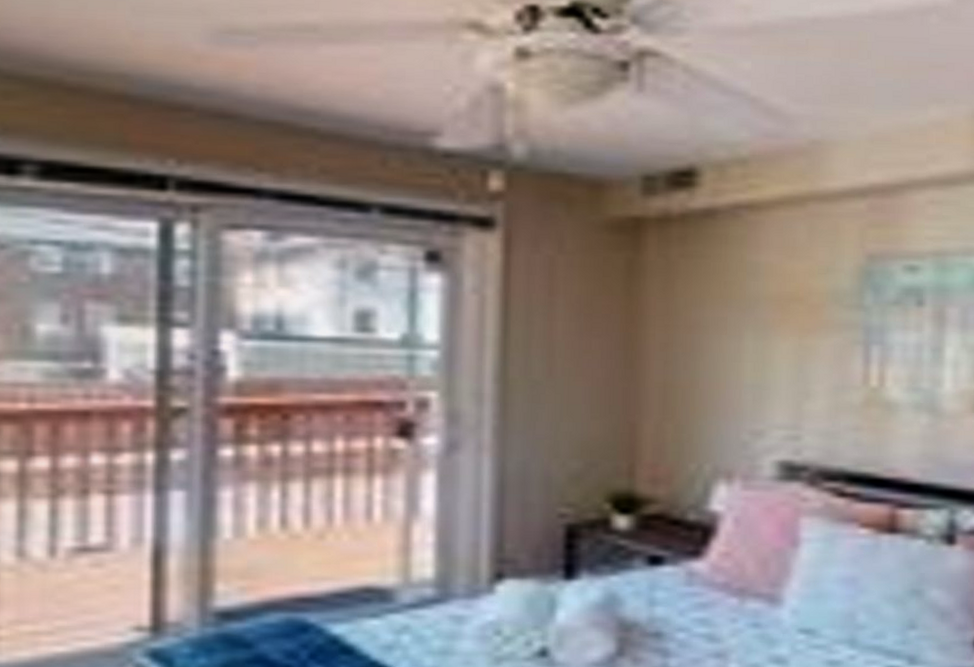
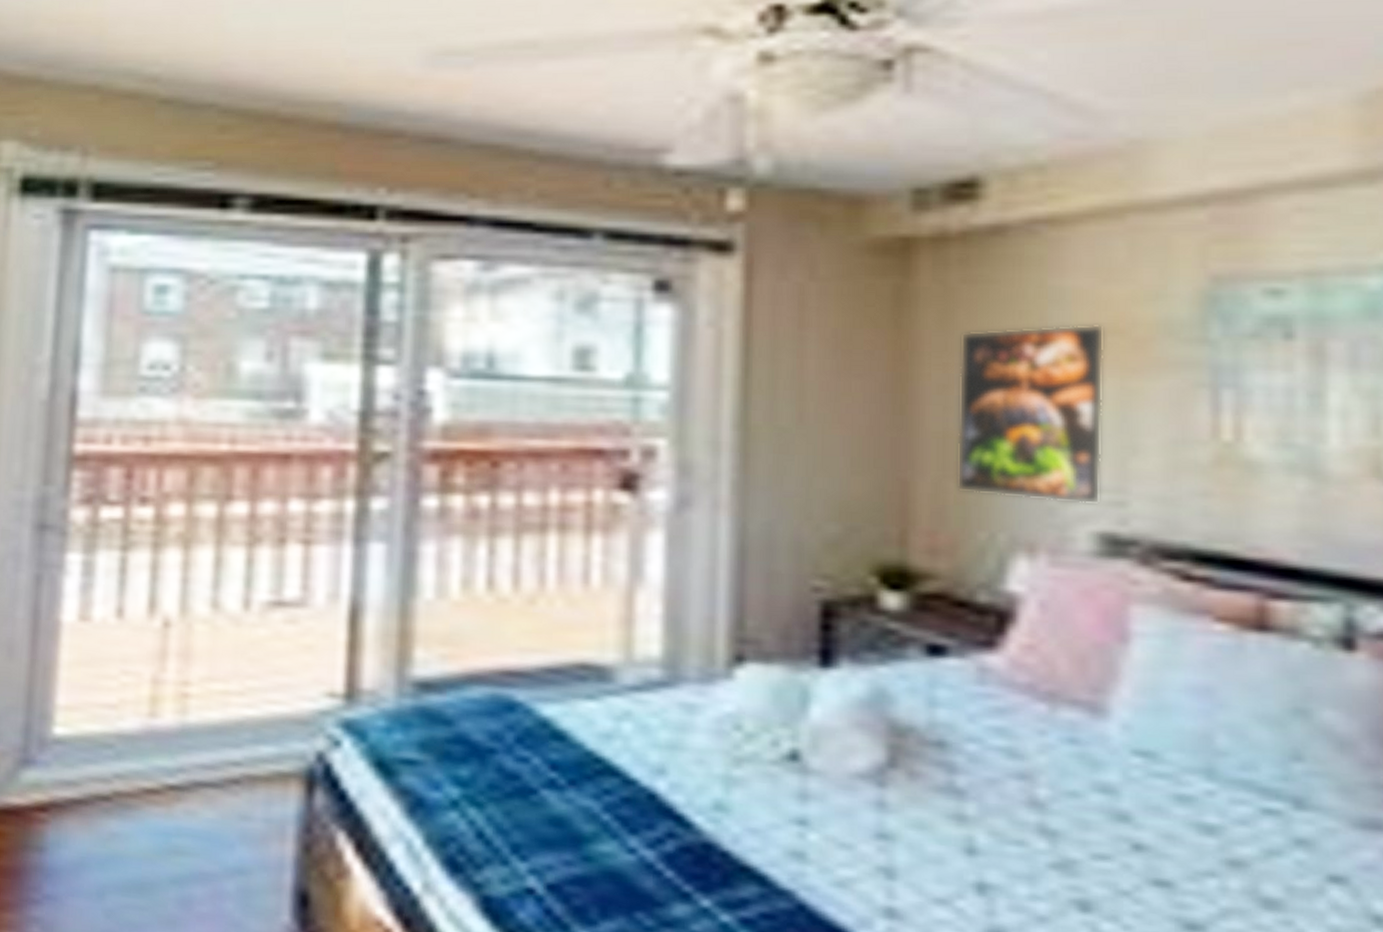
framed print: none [673,292,788,439] -> present [955,323,1105,505]

